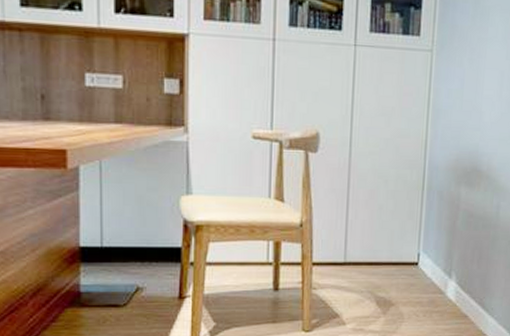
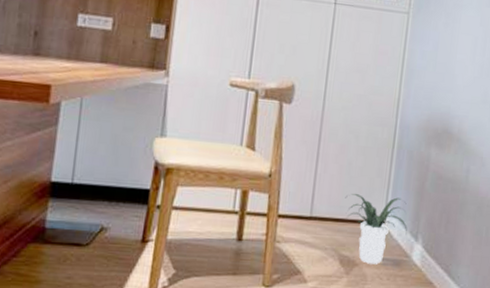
potted plant: none [377,237,441,303] -> present [345,194,407,264]

